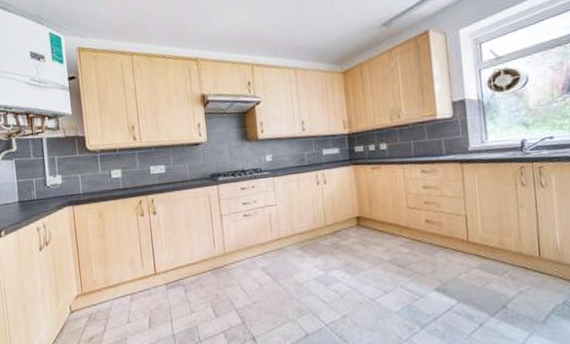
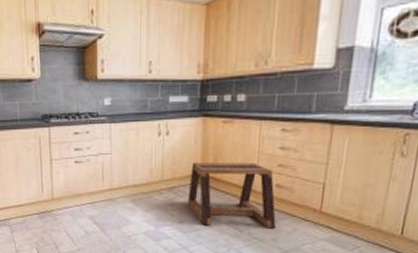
stool: none [350,202,432,266] -> present [187,162,276,229]

